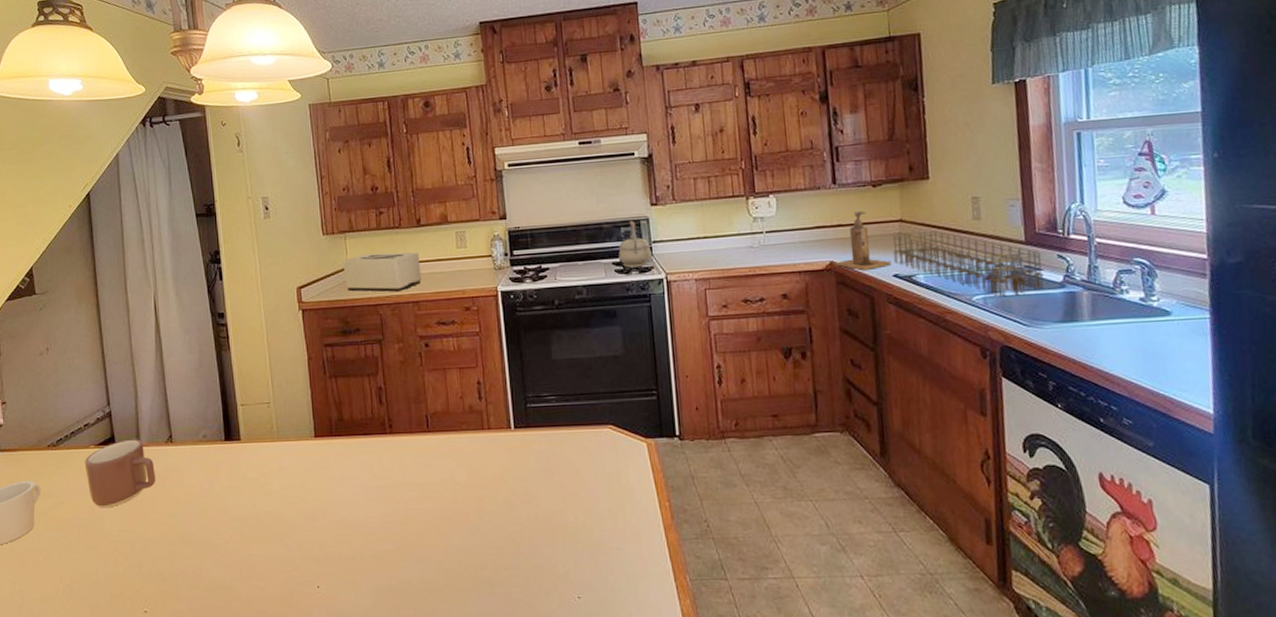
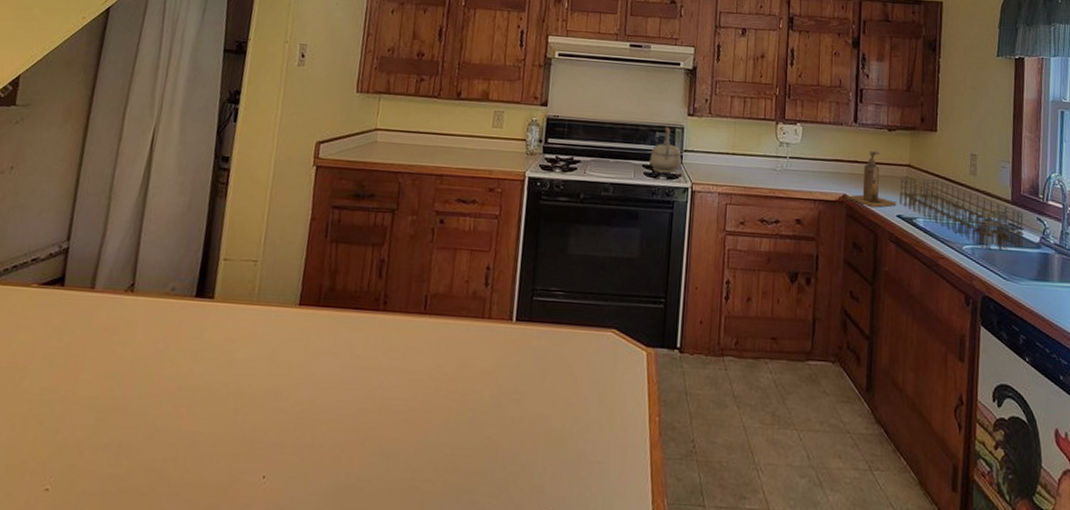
mug: present [84,439,156,508] -> none [15,282,105,360]
toaster: present [343,252,421,292] -> none [369,118,453,162]

